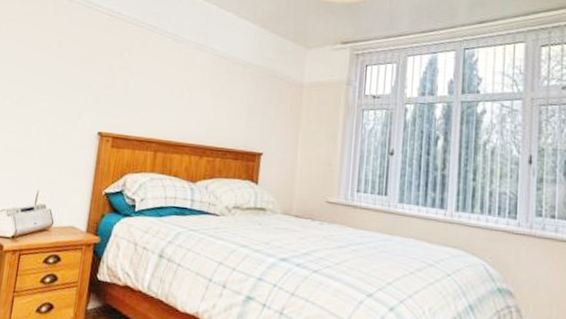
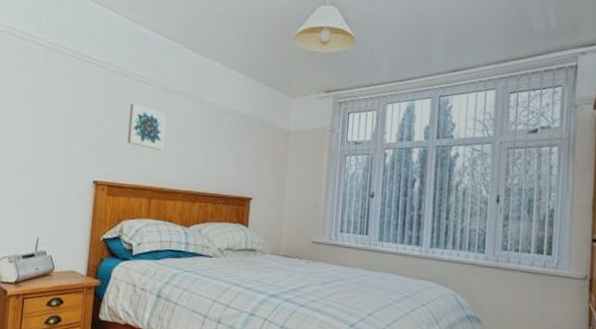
wall art: none [134,52,176,101] -> present [127,103,166,150]

